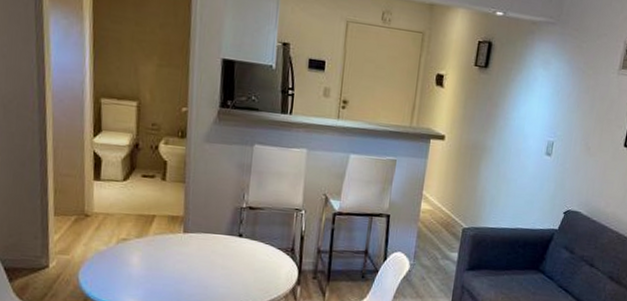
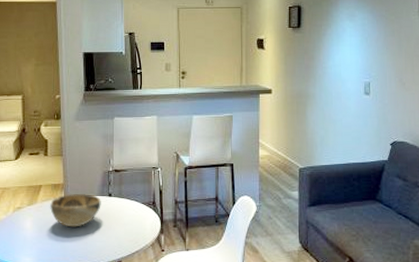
decorative bowl: none [164,229,229,269] -> present [50,194,101,227]

